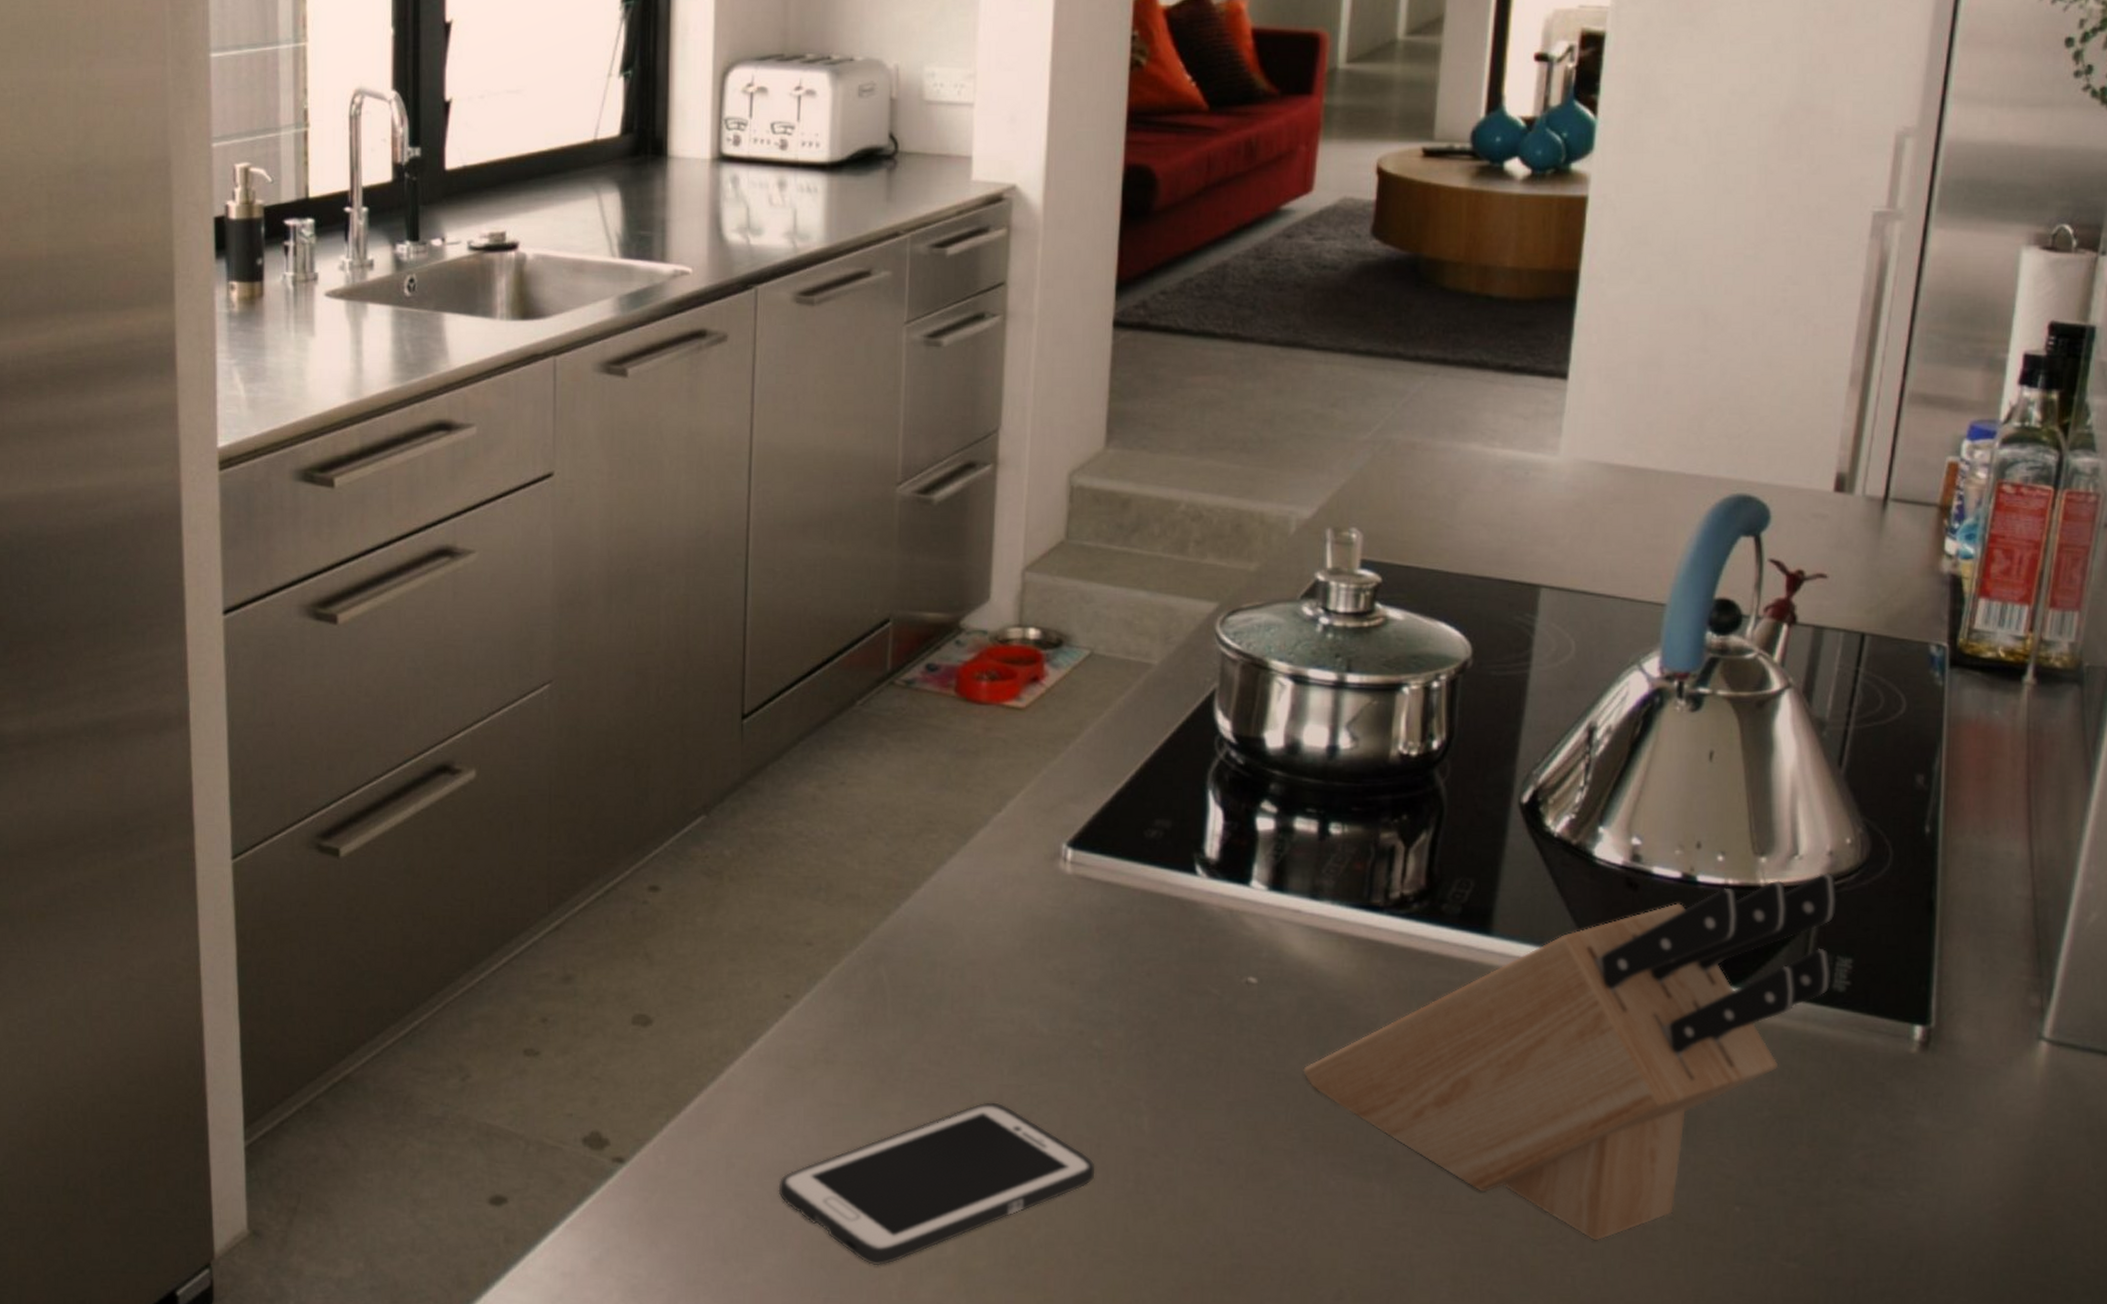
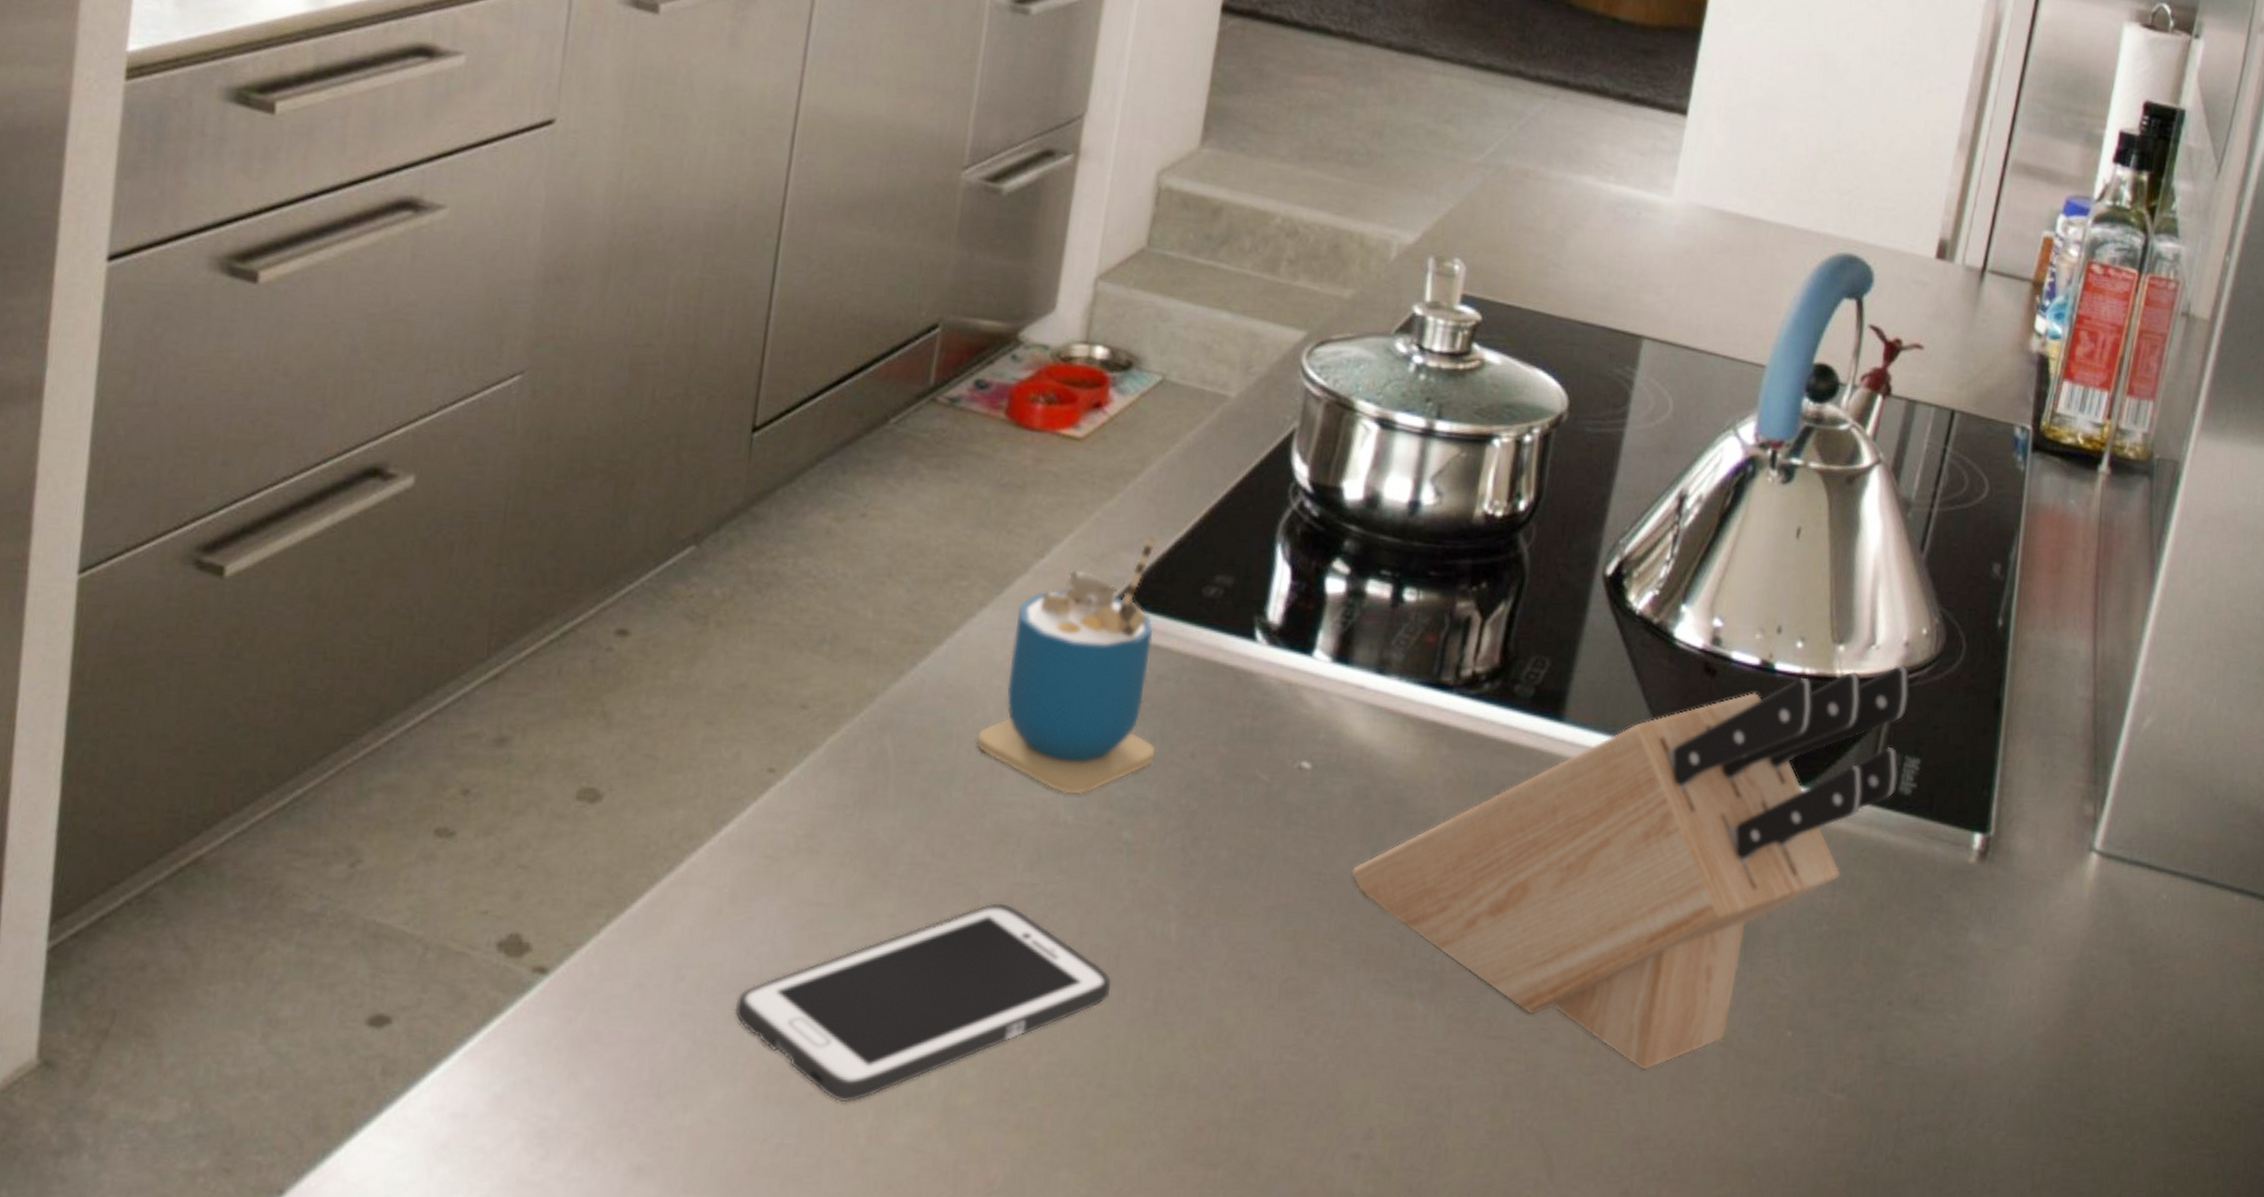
cup: none [958,788,1115,1010] -> present [976,535,1157,795]

